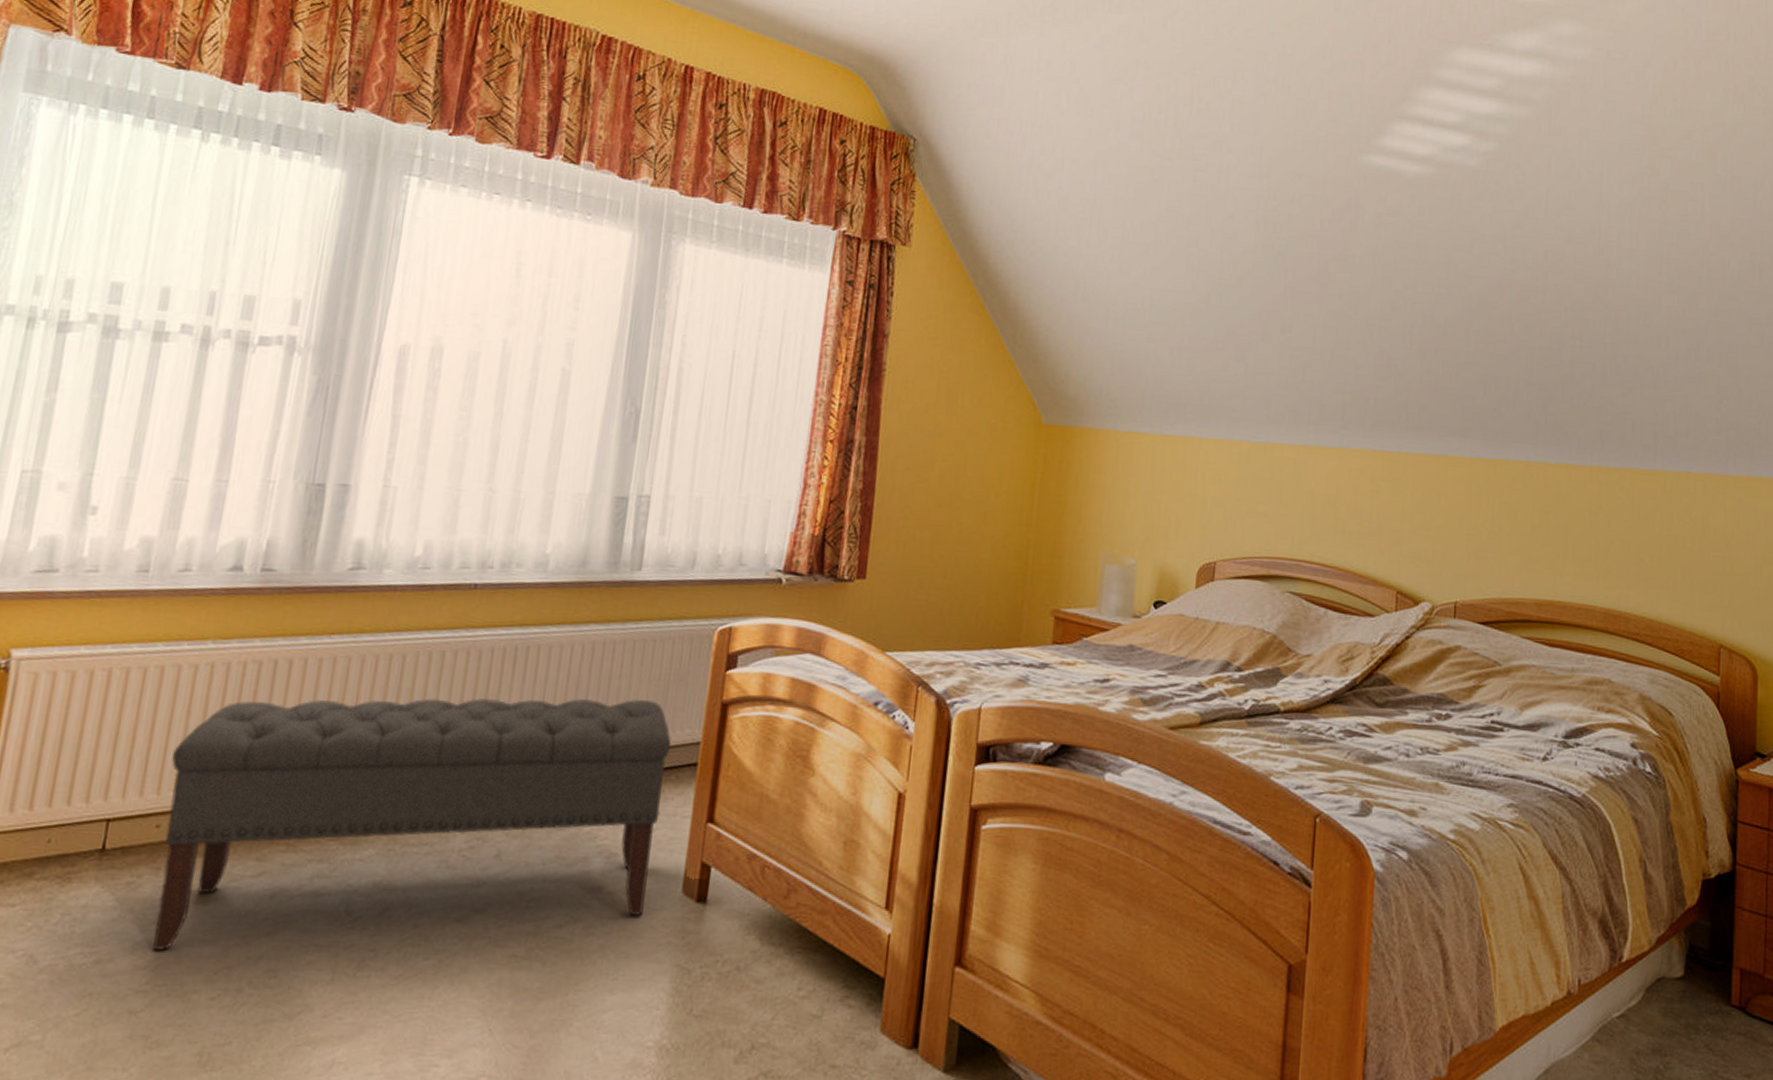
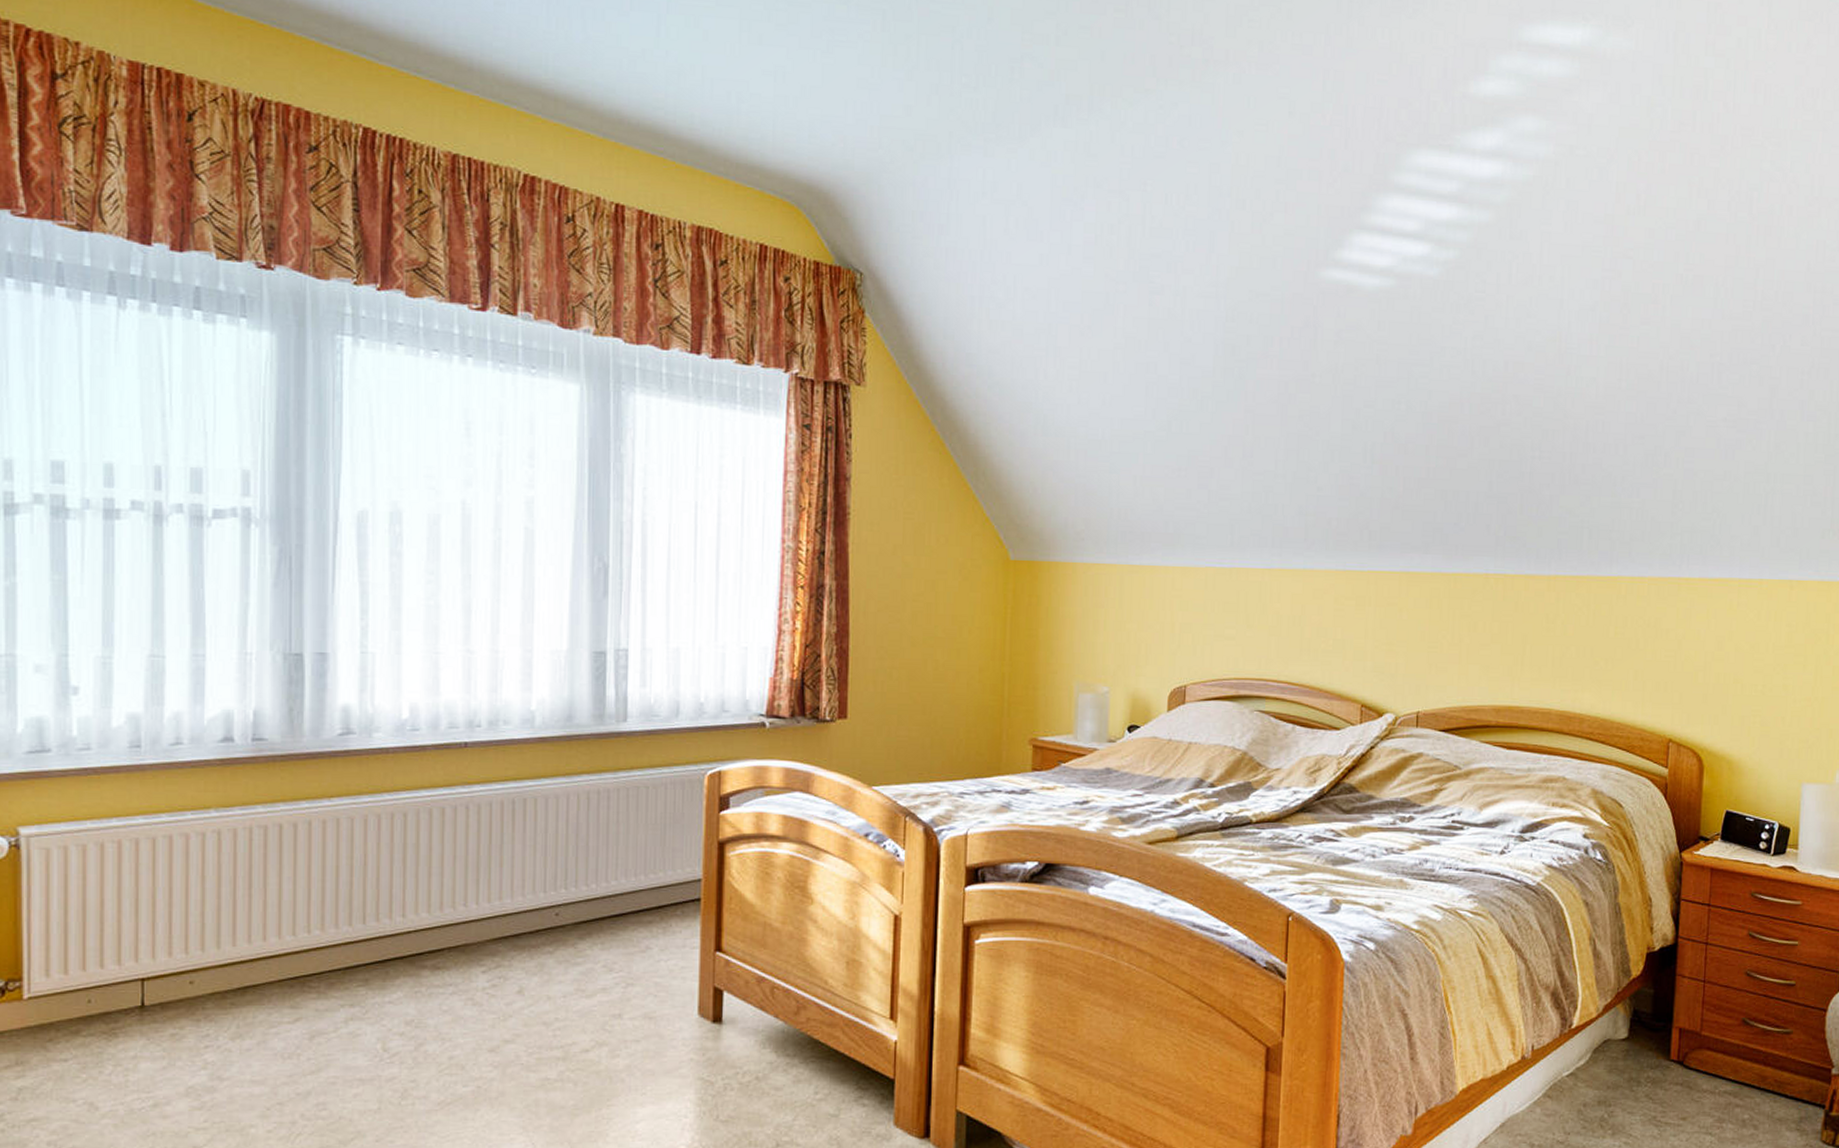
bench: present [152,697,672,952] -> none [195,843,674,1093]

